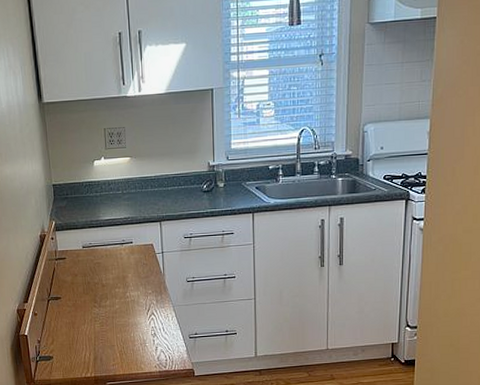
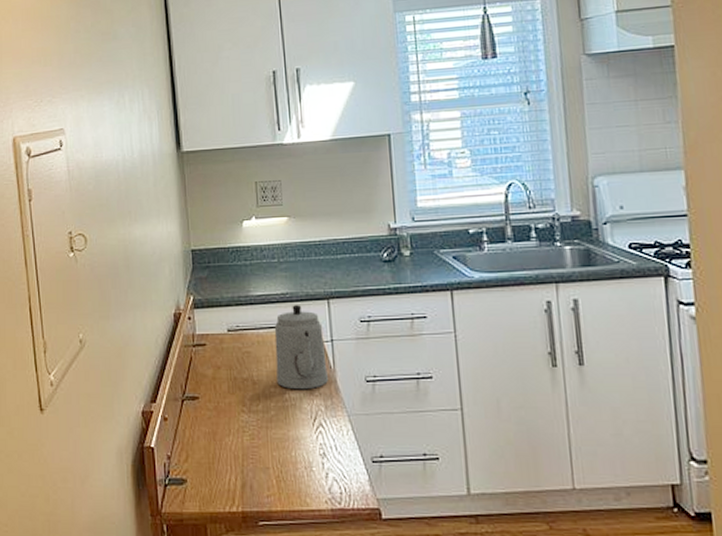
teapot: none [118,225,159,290] -> present [274,304,328,390]

